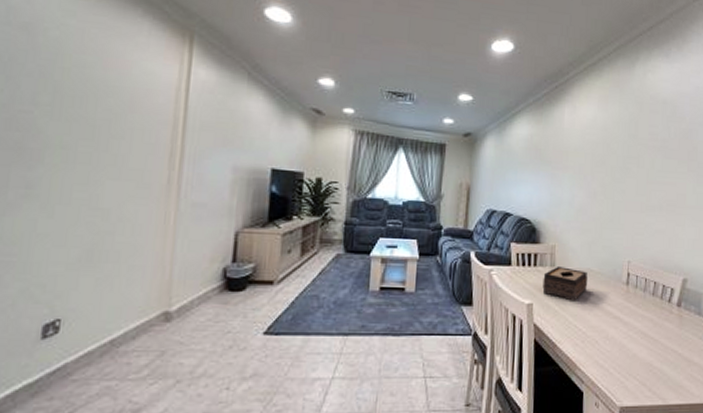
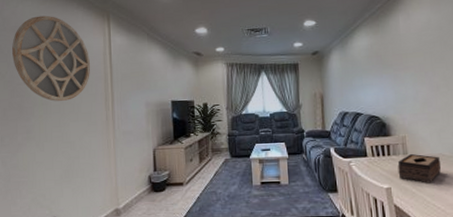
home mirror: none [16,14,154,148] -> present [12,15,91,101]

